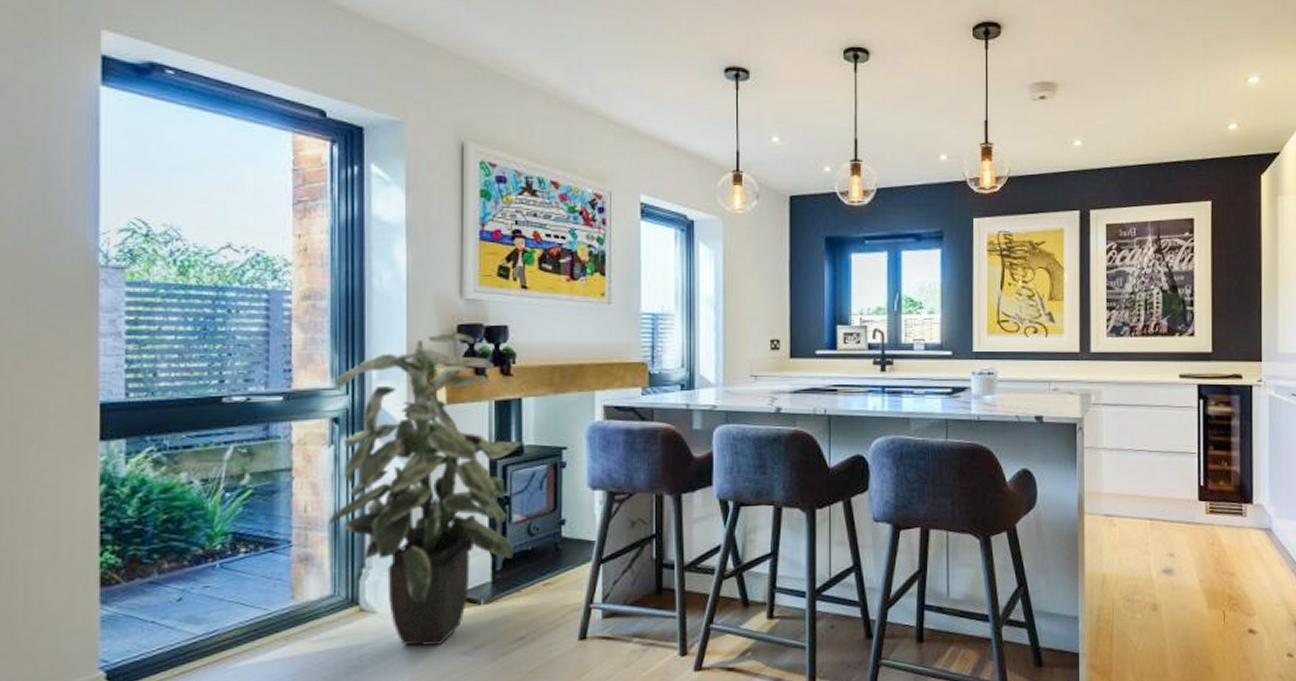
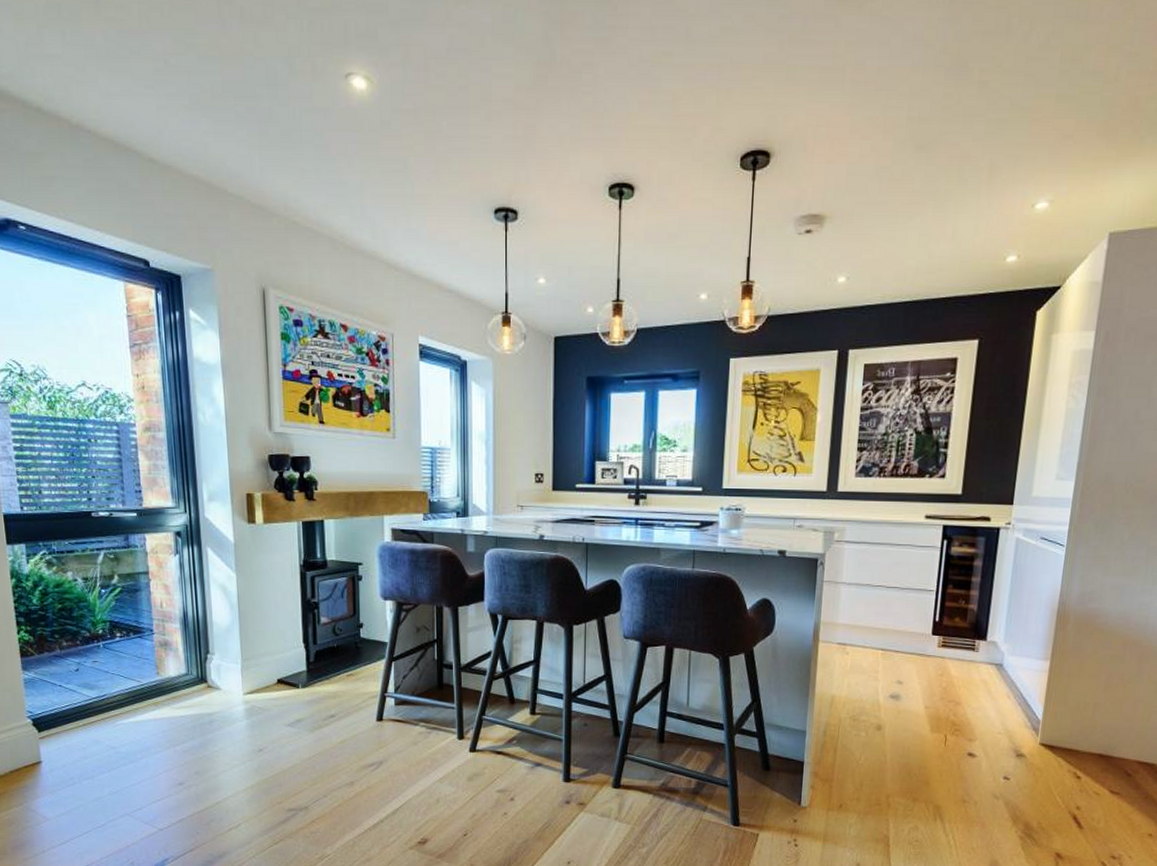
indoor plant: present [328,333,521,646] -> none [175,462,325,717]

